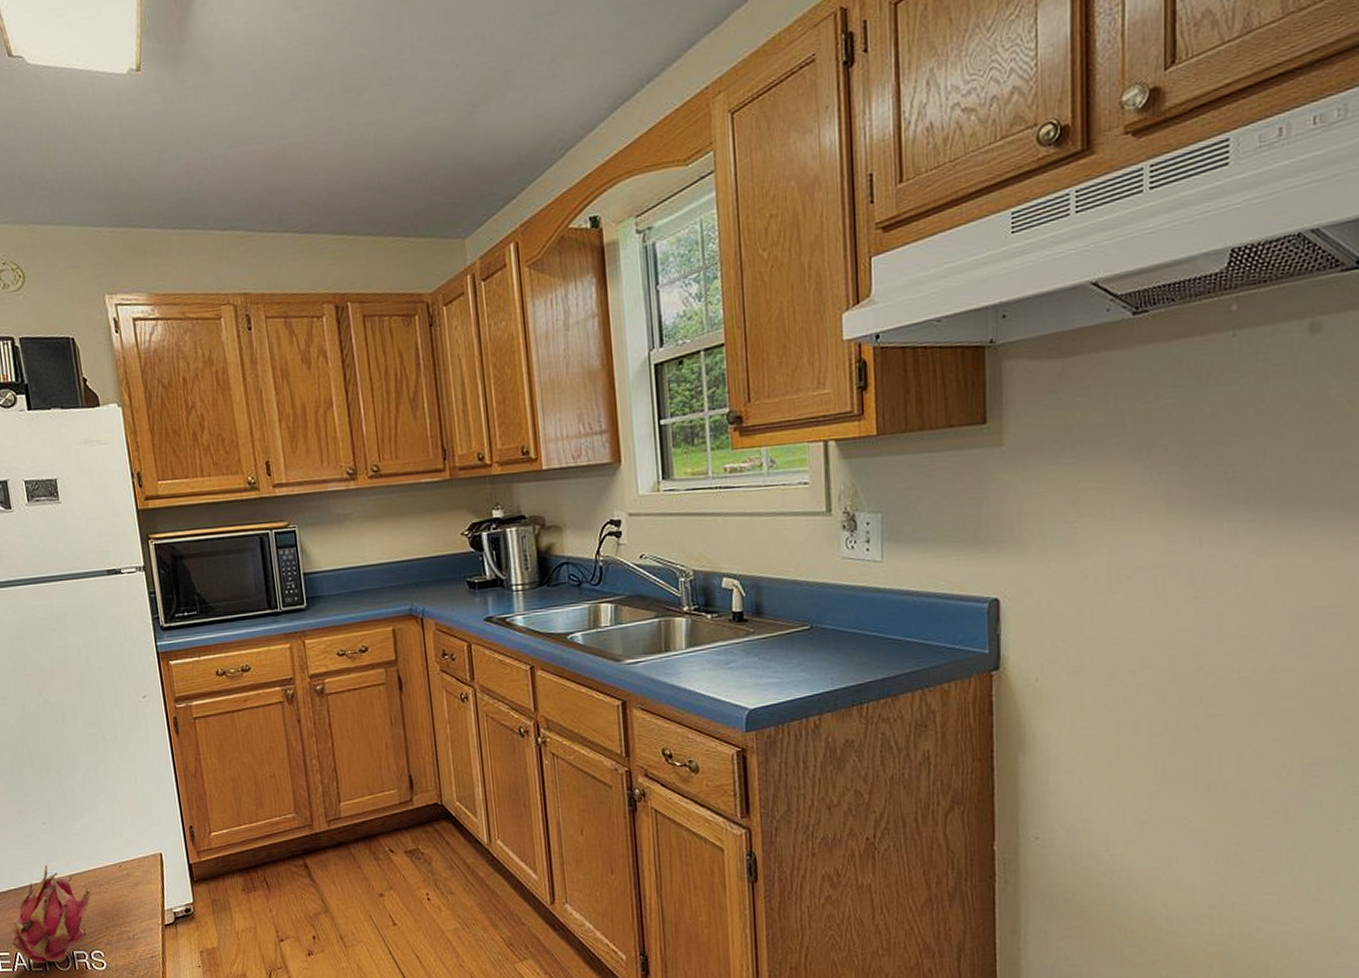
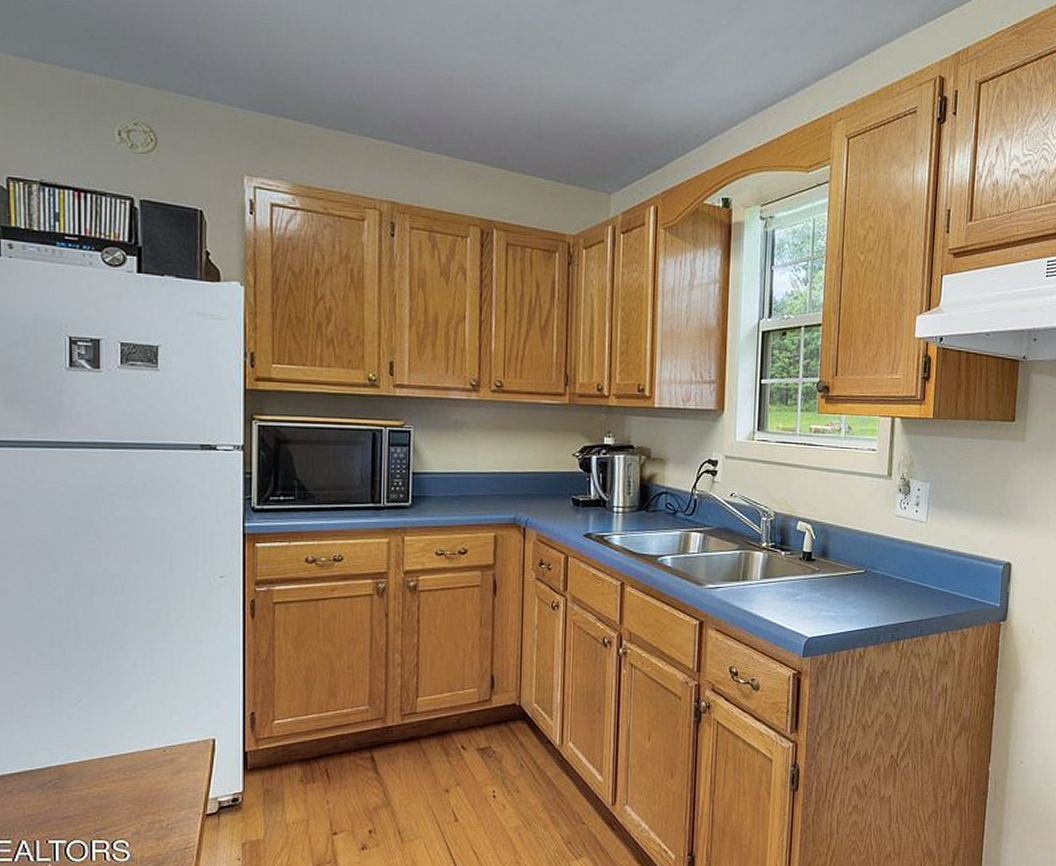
fruit: present [11,864,92,964] -> none [17,745,125,854]

